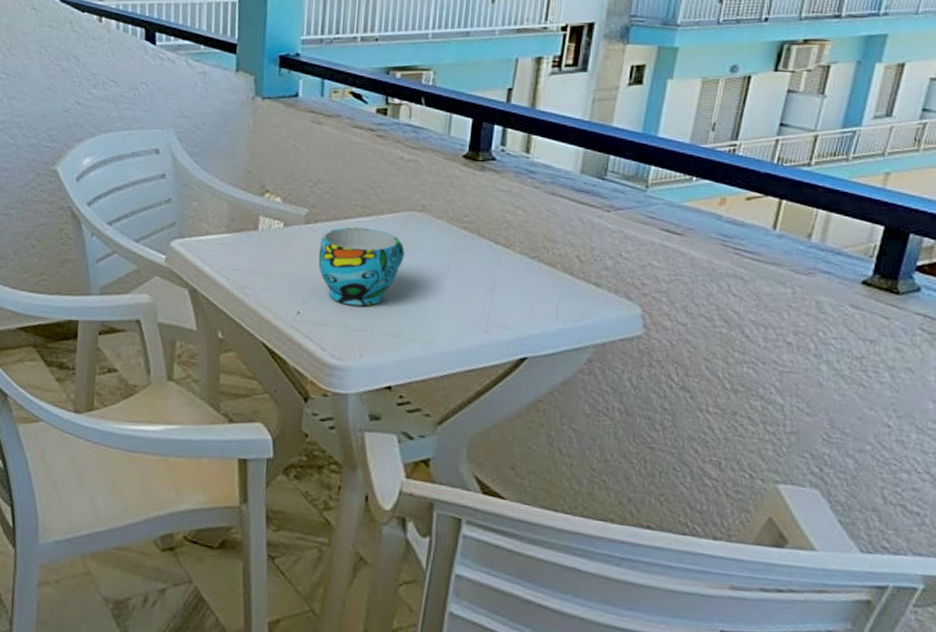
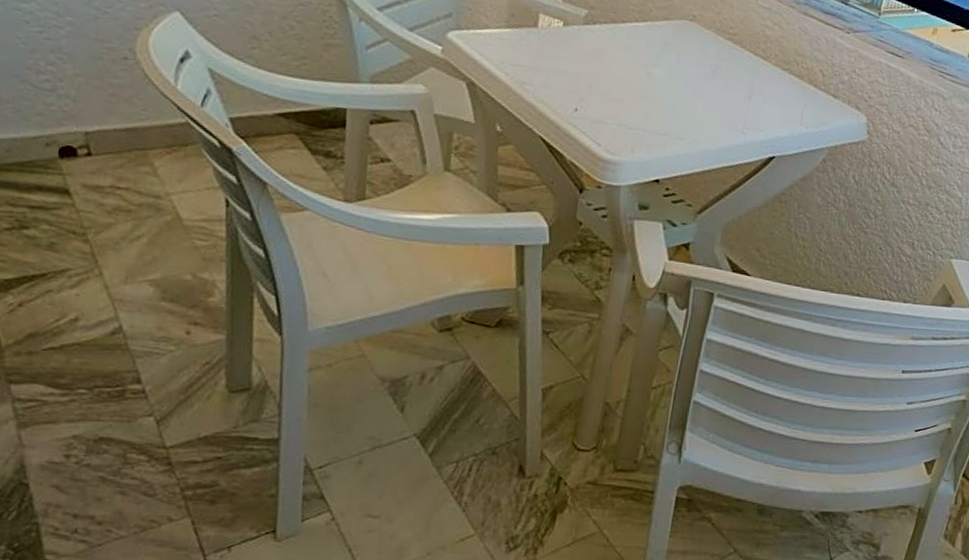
cup: present [318,227,405,306] -> none [596,31,676,106]

